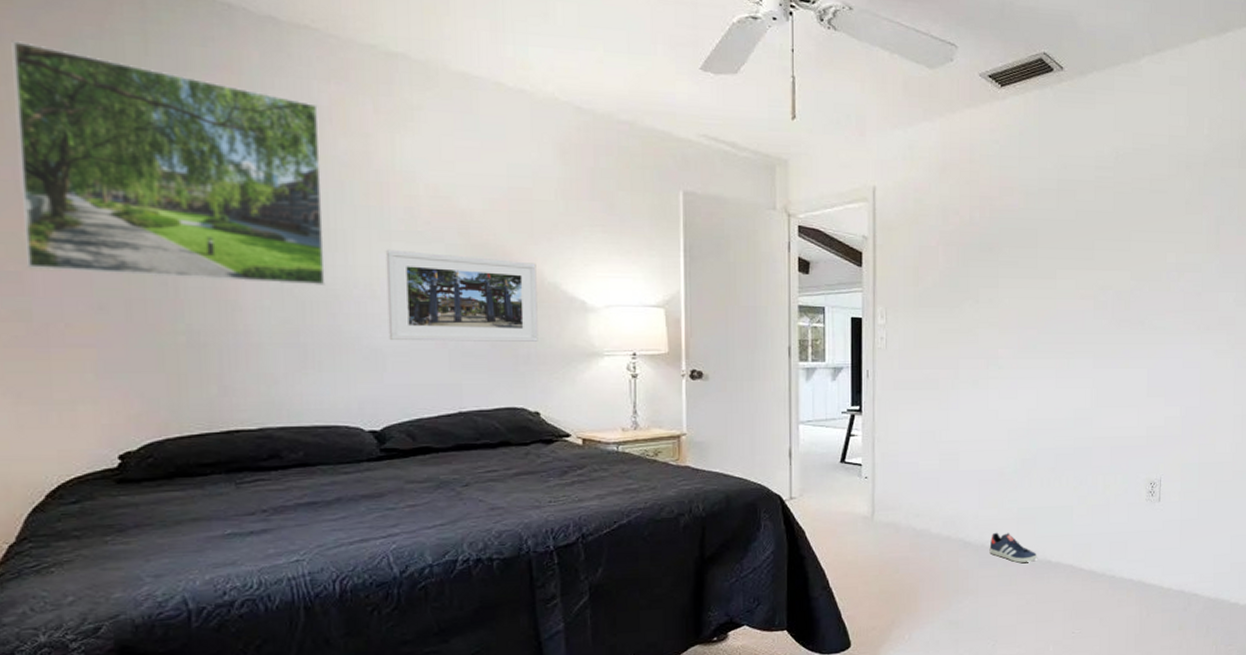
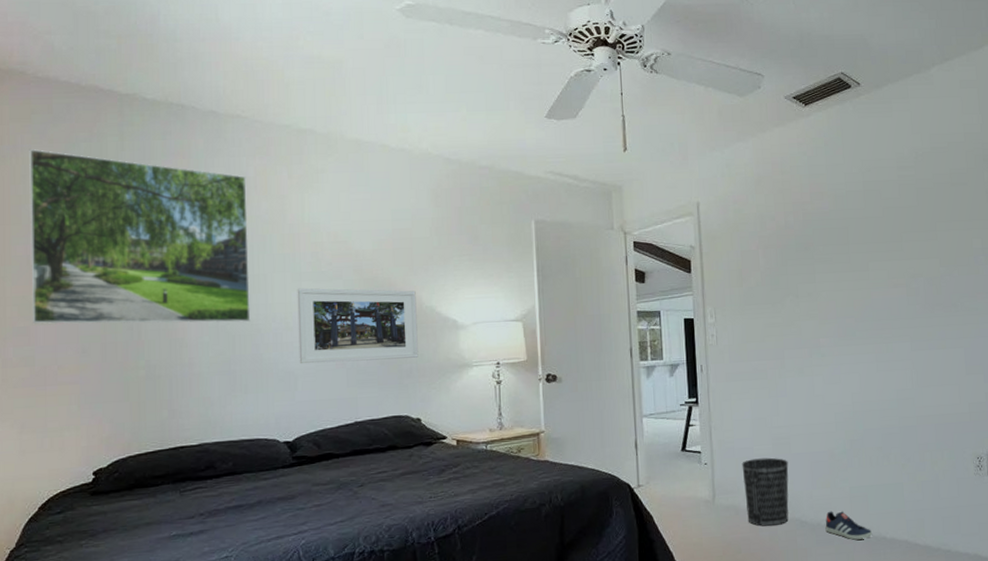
wastebasket: none [905,474,955,547] -> present [742,457,789,527]

